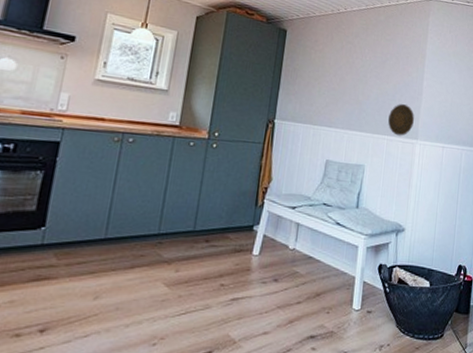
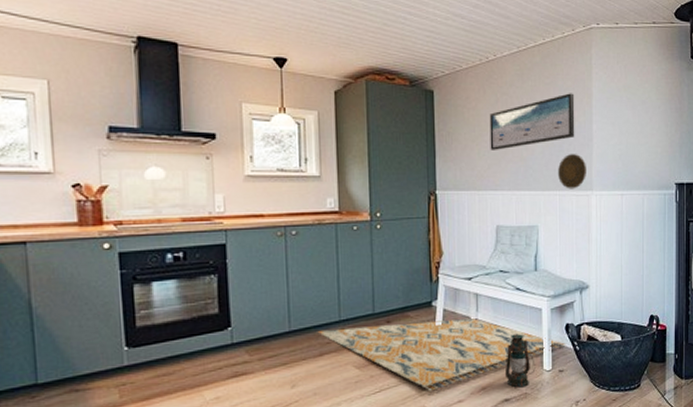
rug: none [133,242,377,319] -> present [317,319,566,391]
lantern: none [313,267,345,325] -> present [504,333,536,388]
wall art: none [330,50,411,92] -> present [489,93,575,150]

